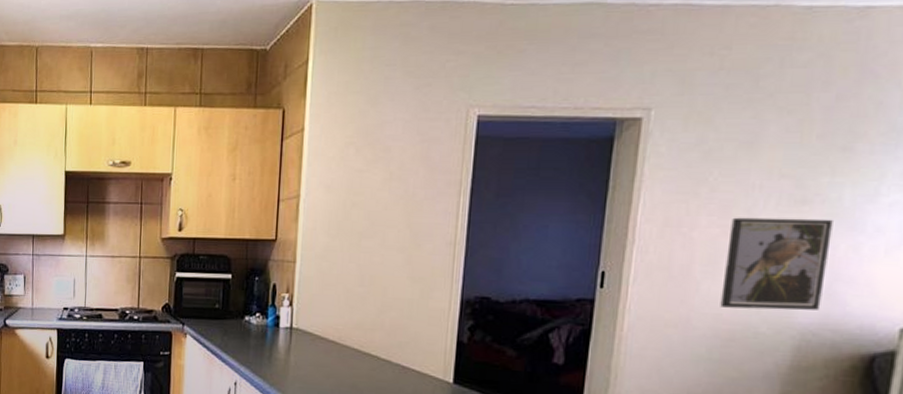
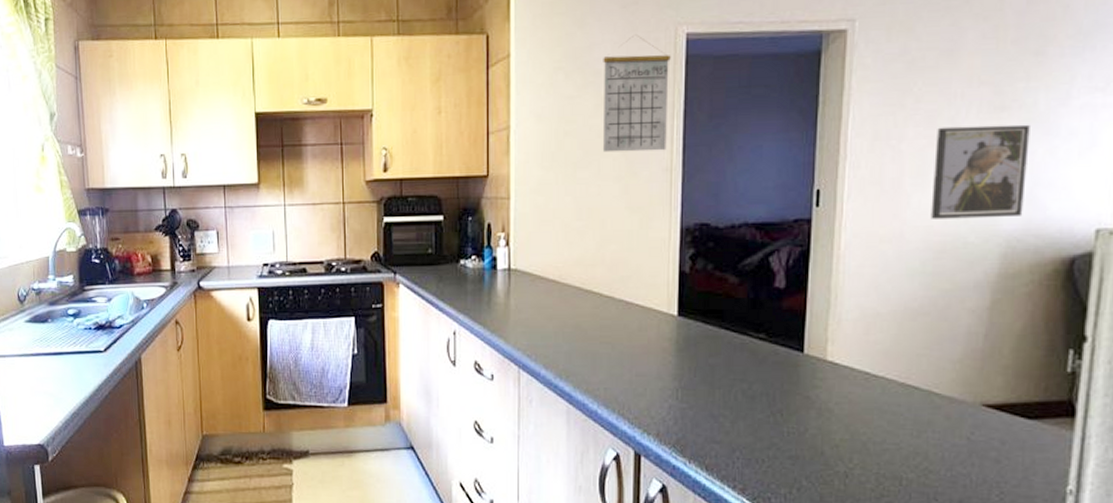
calendar: none [388,115,461,226] -> present [602,34,671,153]

